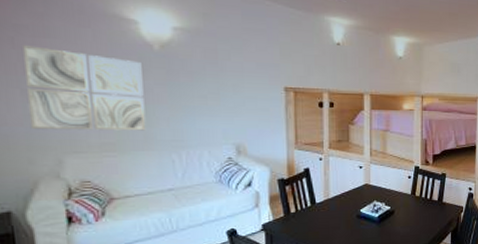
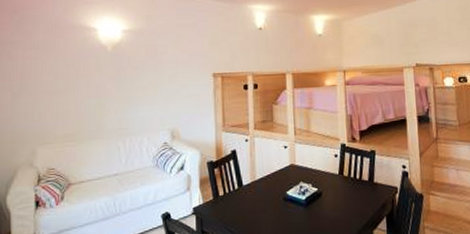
wall art: present [23,45,146,131] -> none [15,57,99,126]

